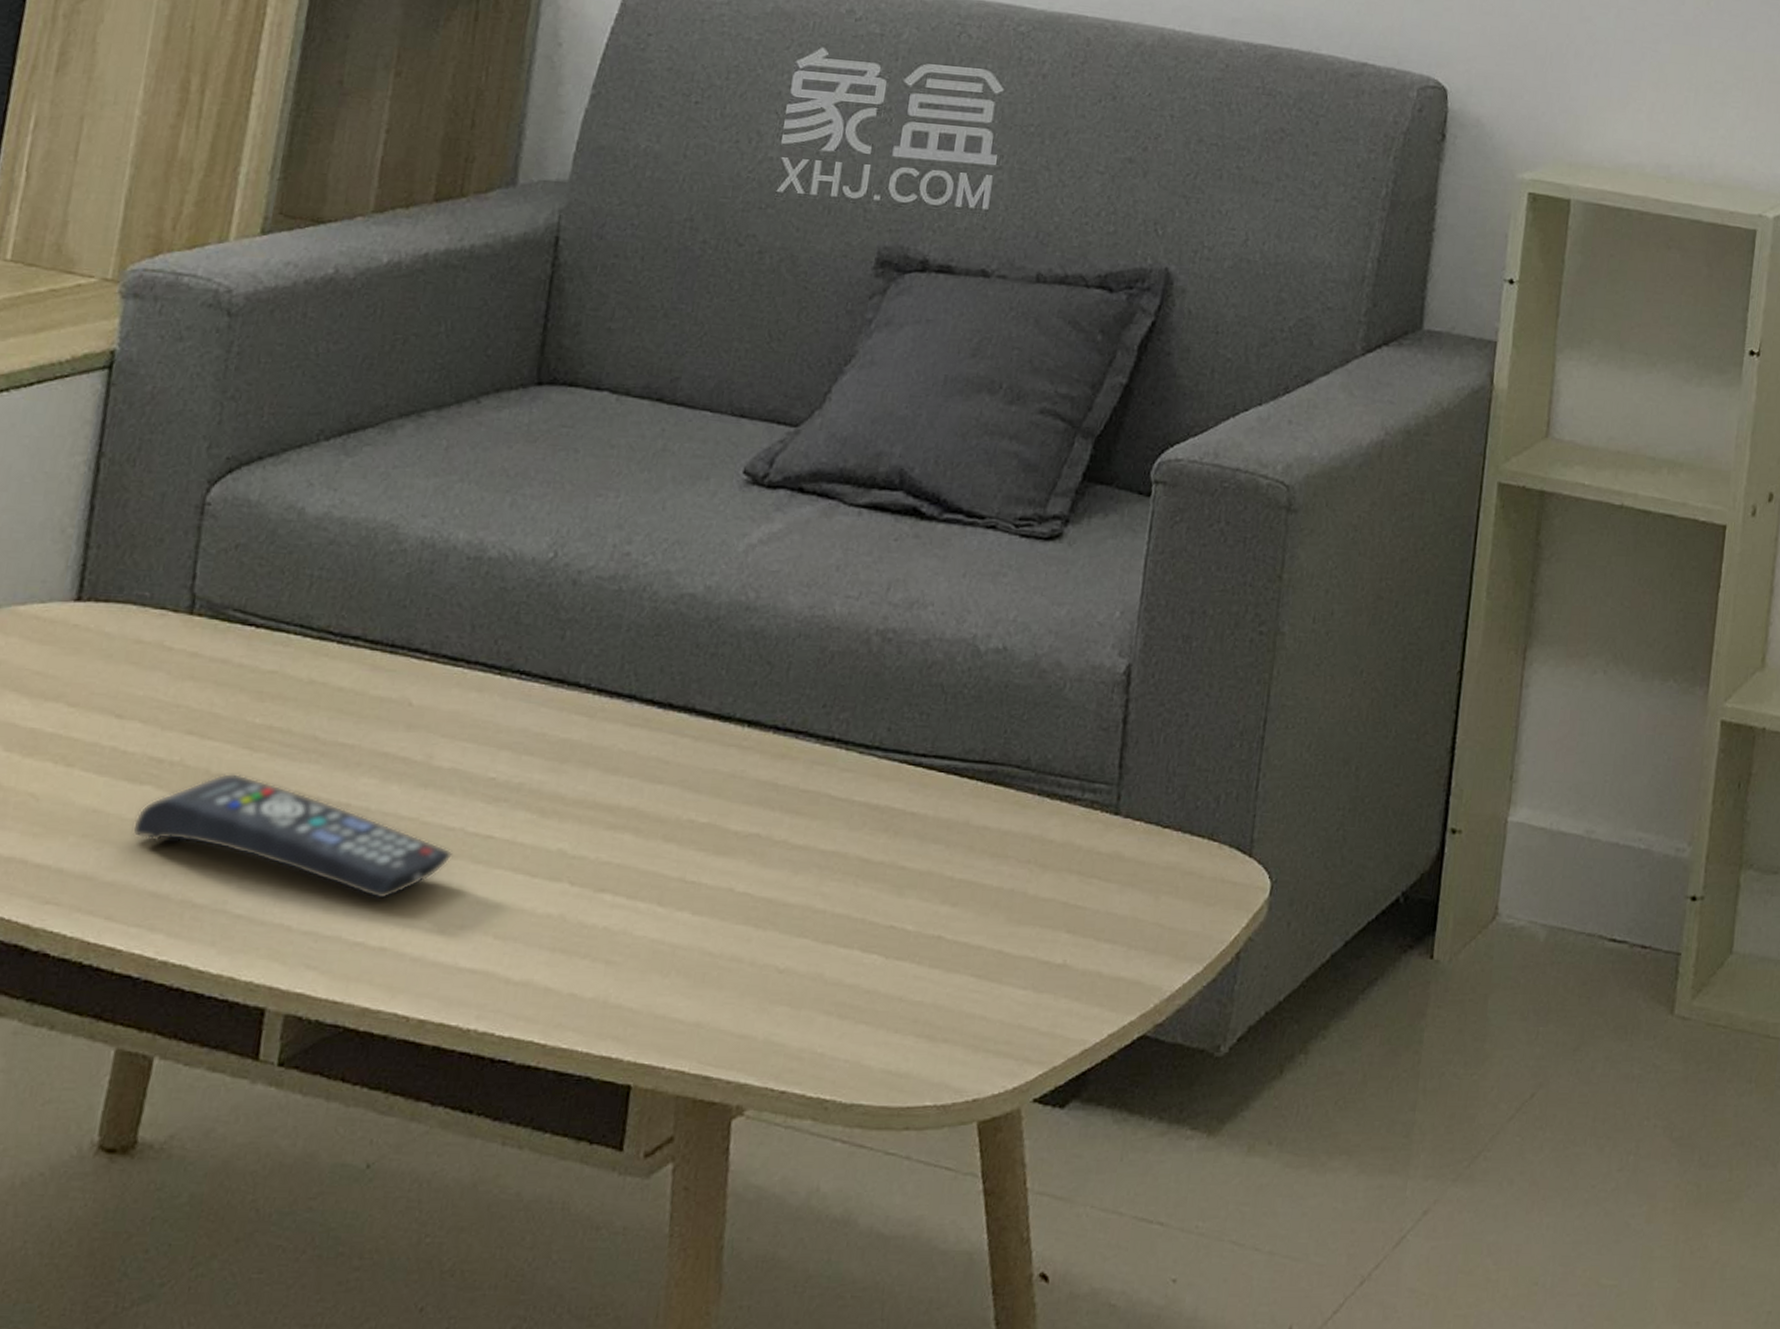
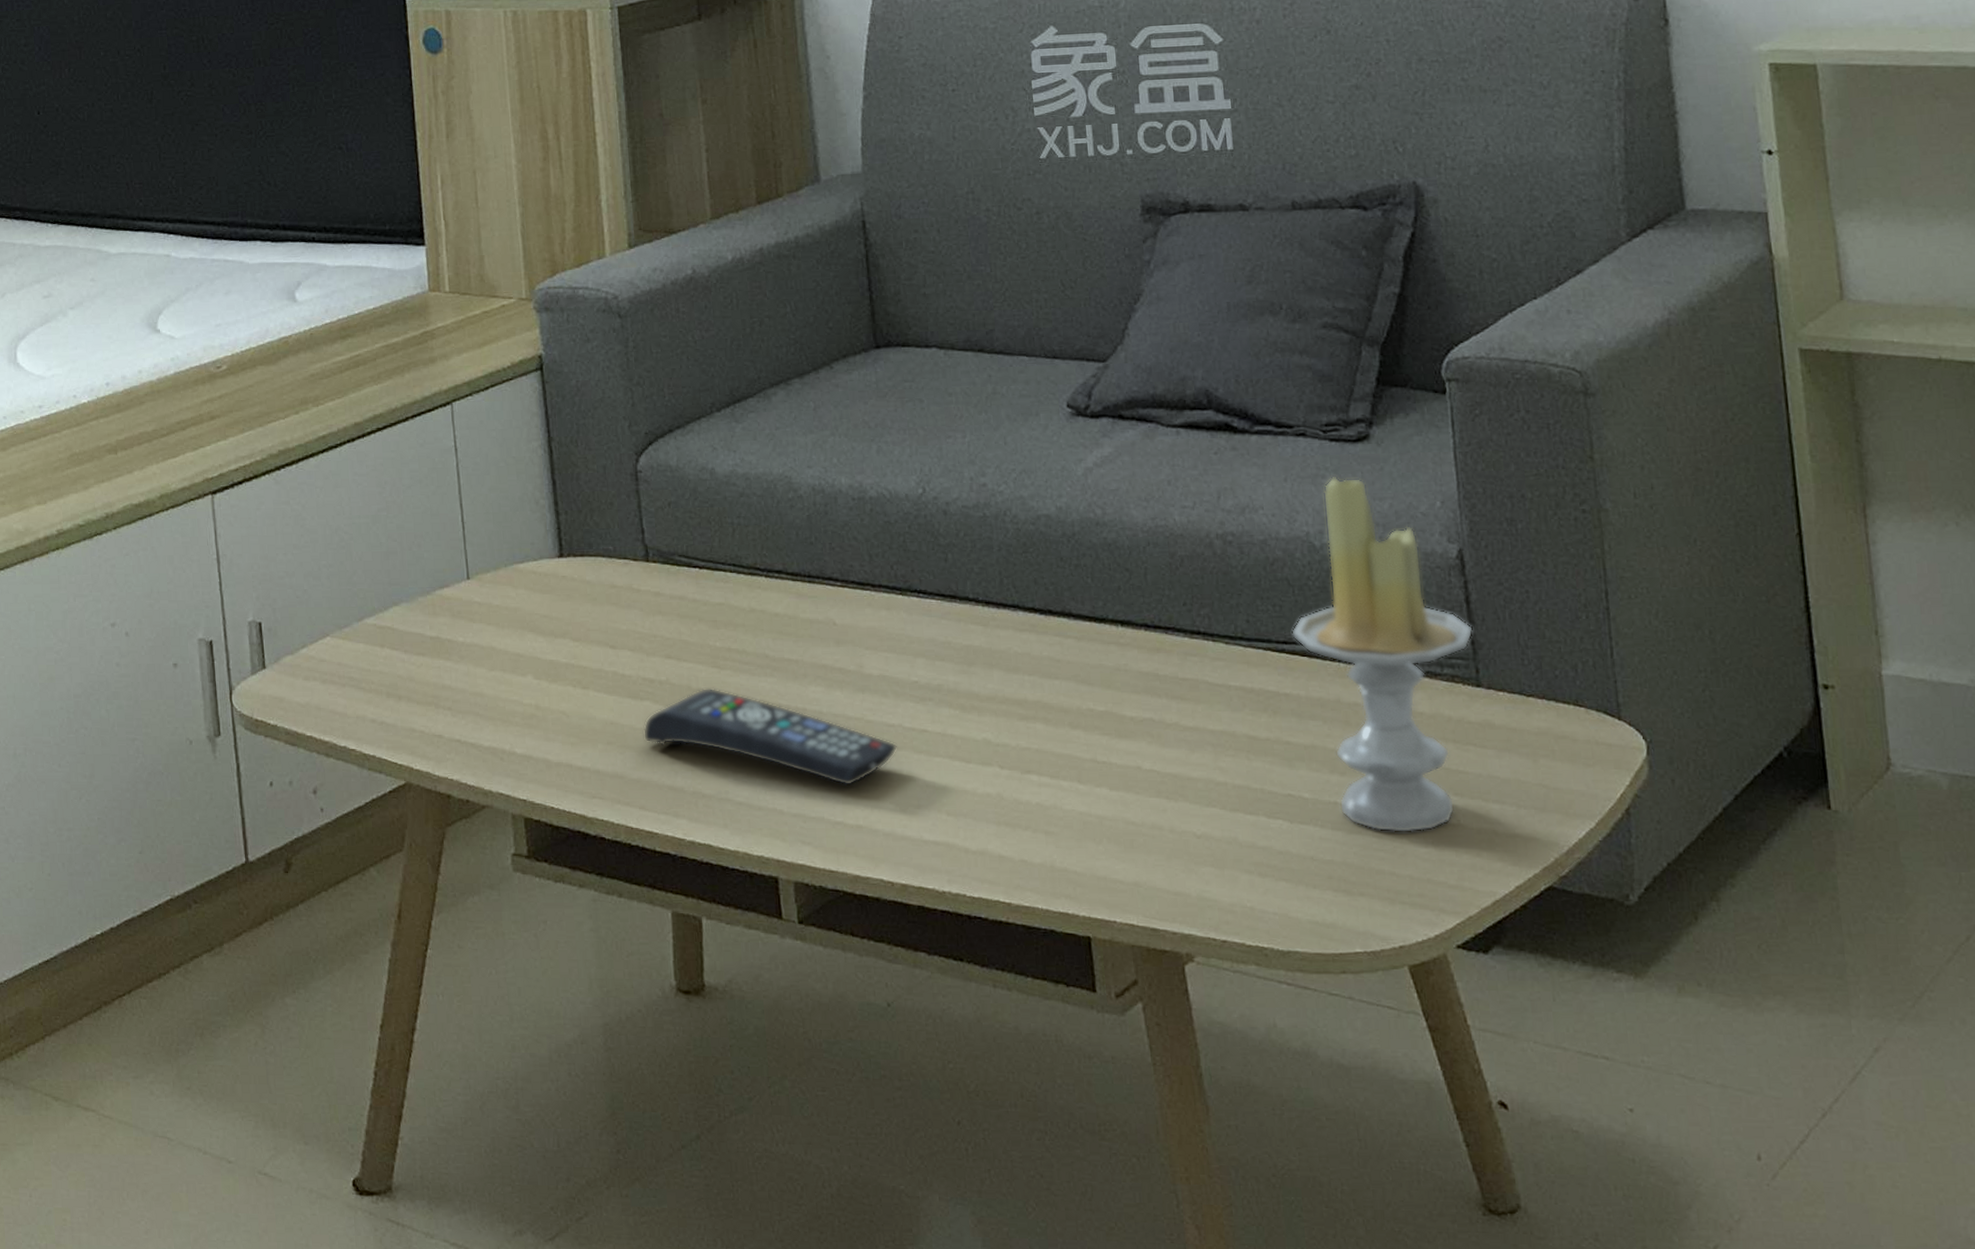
candle: none [933,576,1124,973] -> present [1291,477,1473,833]

